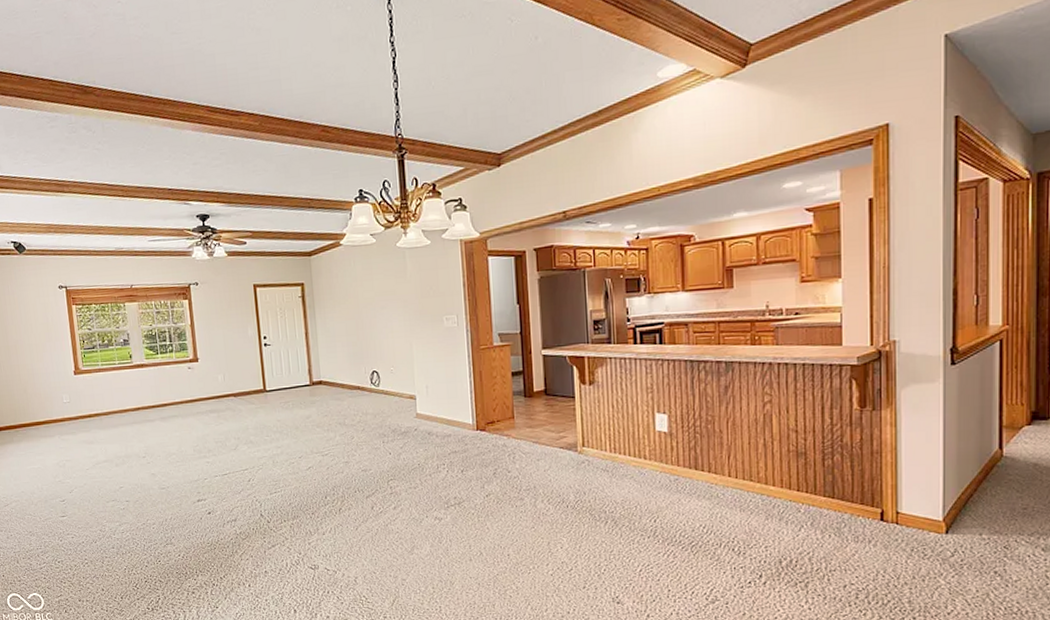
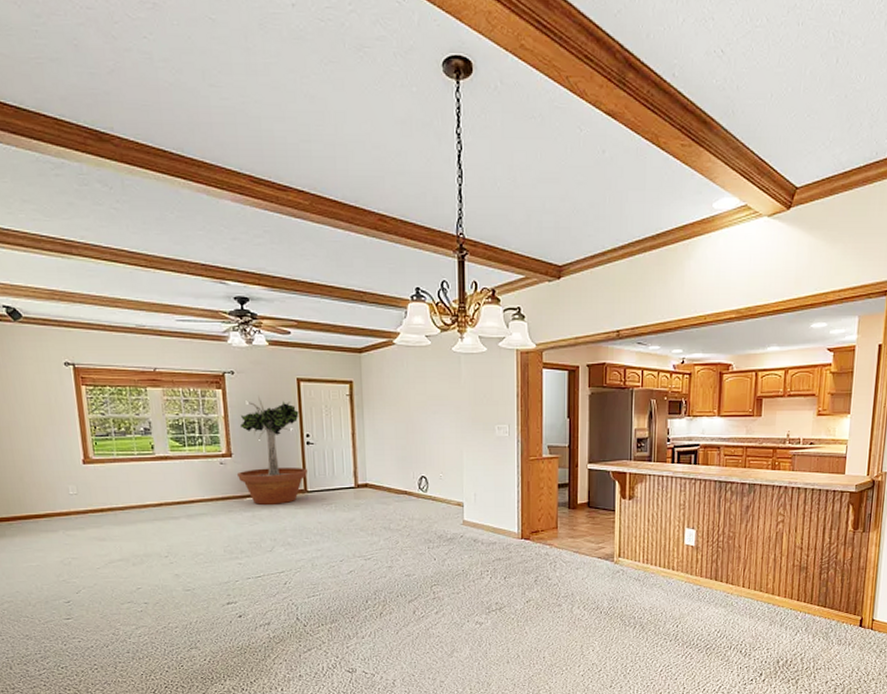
potted tree: none [202,304,267,405] -> present [236,396,308,505]

